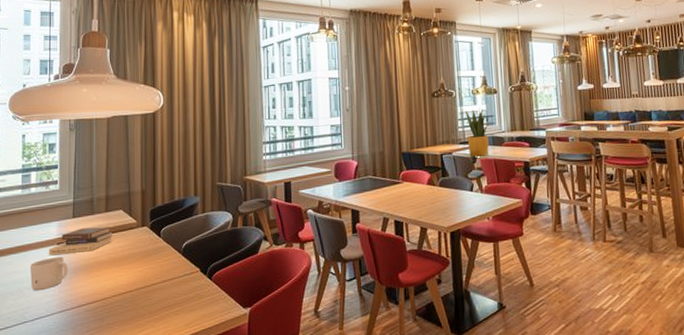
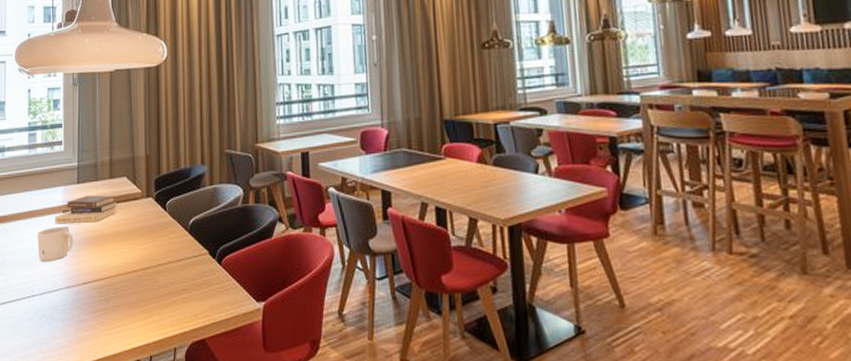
planter: present [465,108,489,157] -> none [526,63,560,128]

